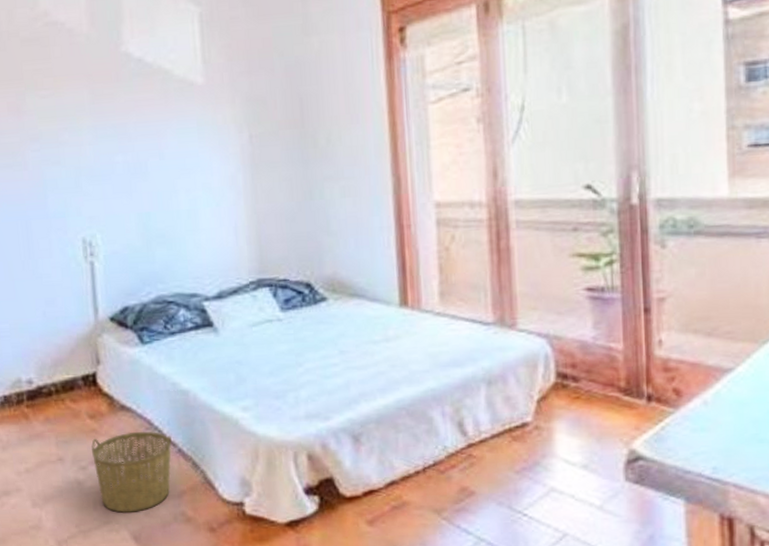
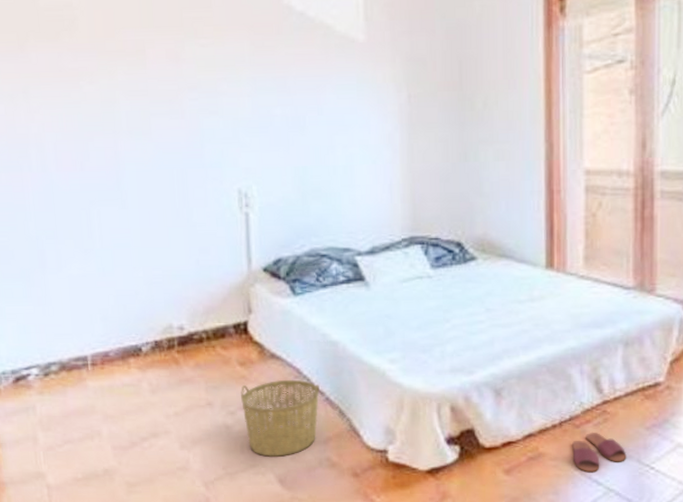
slippers: none [437,477,497,522] -> present [572,432,627,473]

